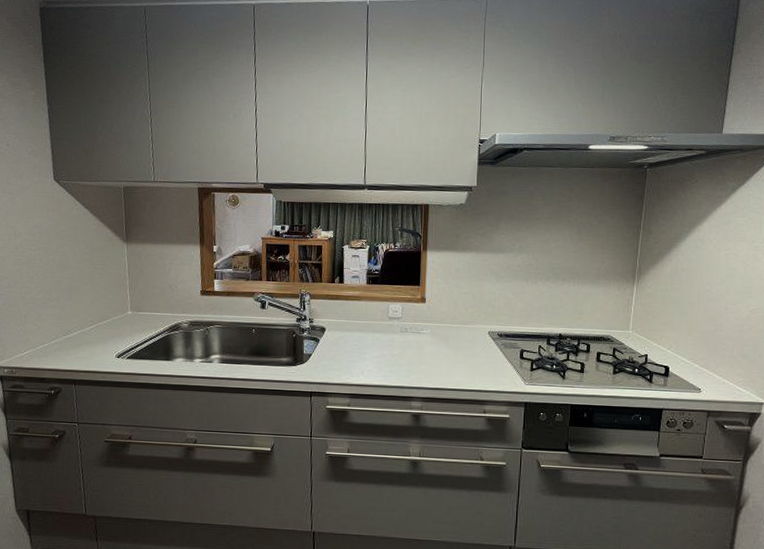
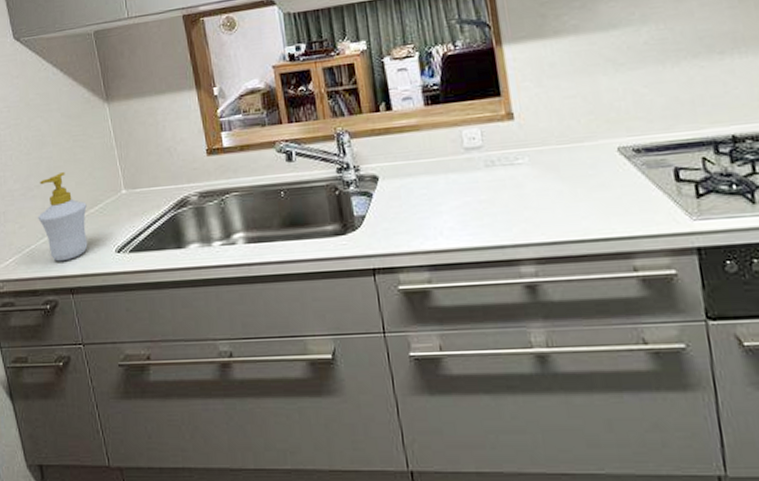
soap bottle: none [54,291,97,359] -> present [38,172,88,262]

